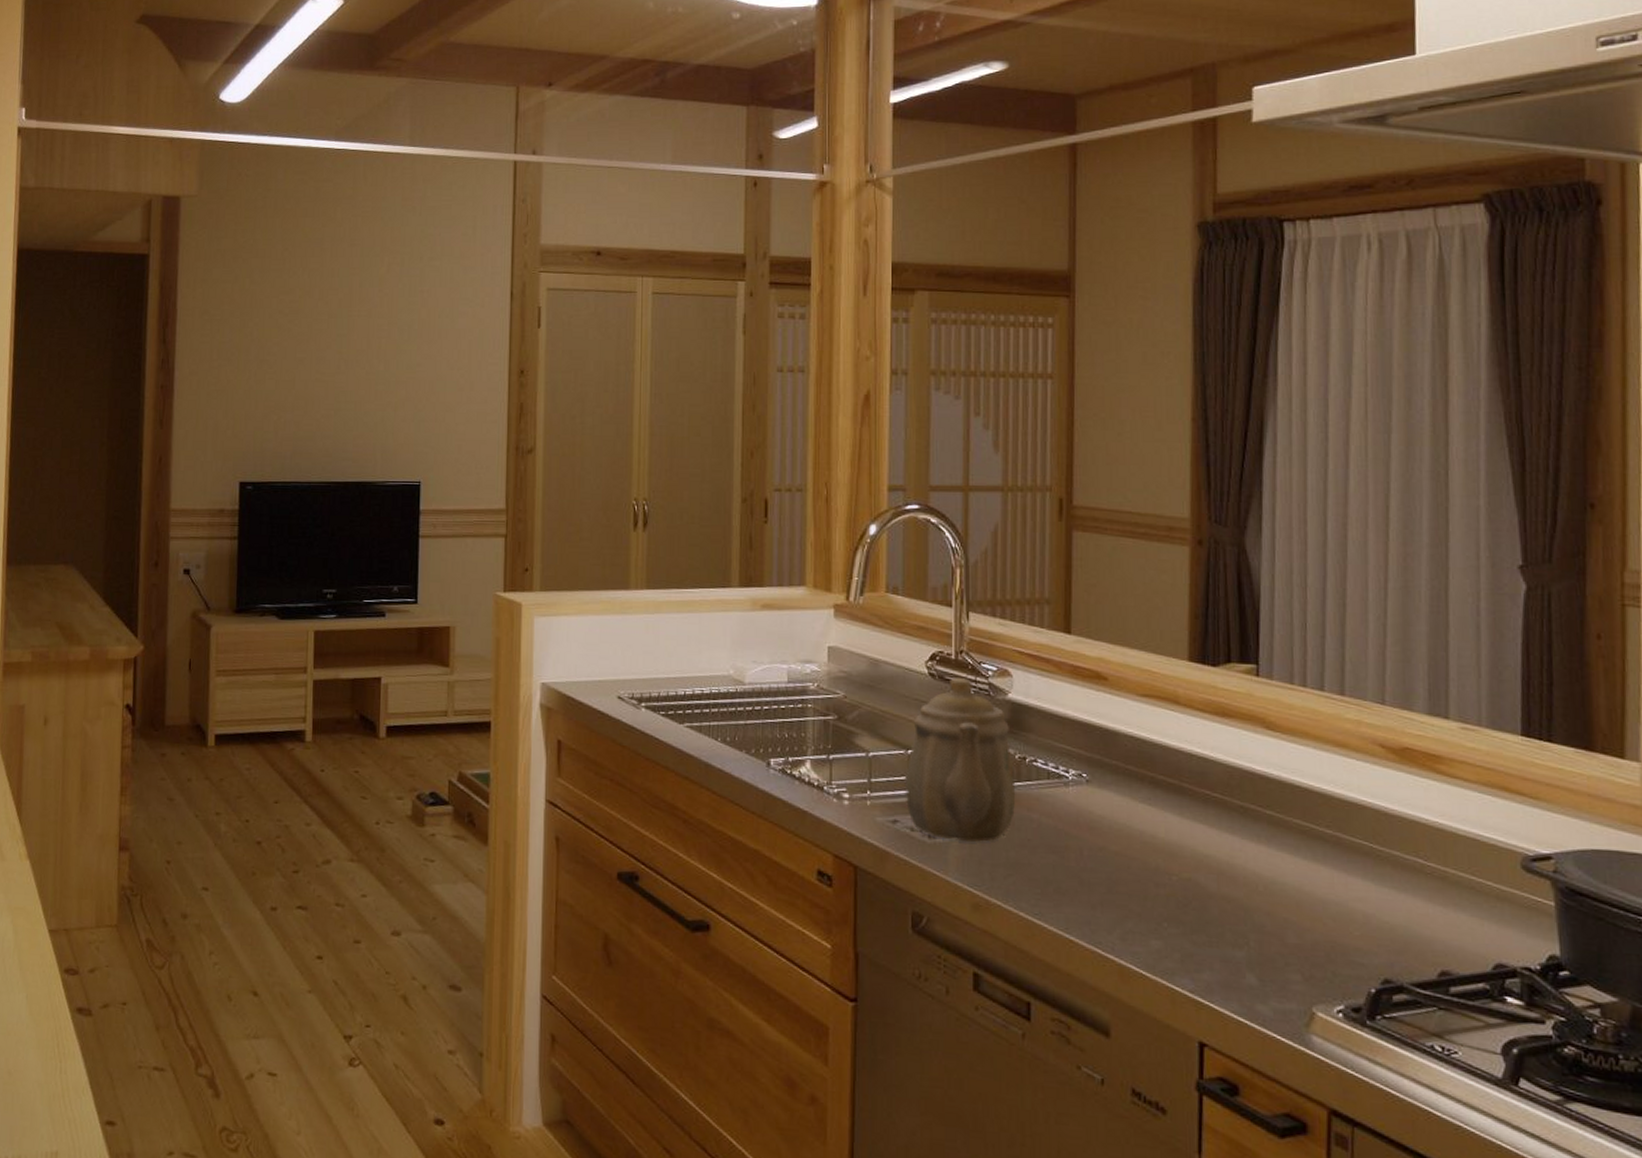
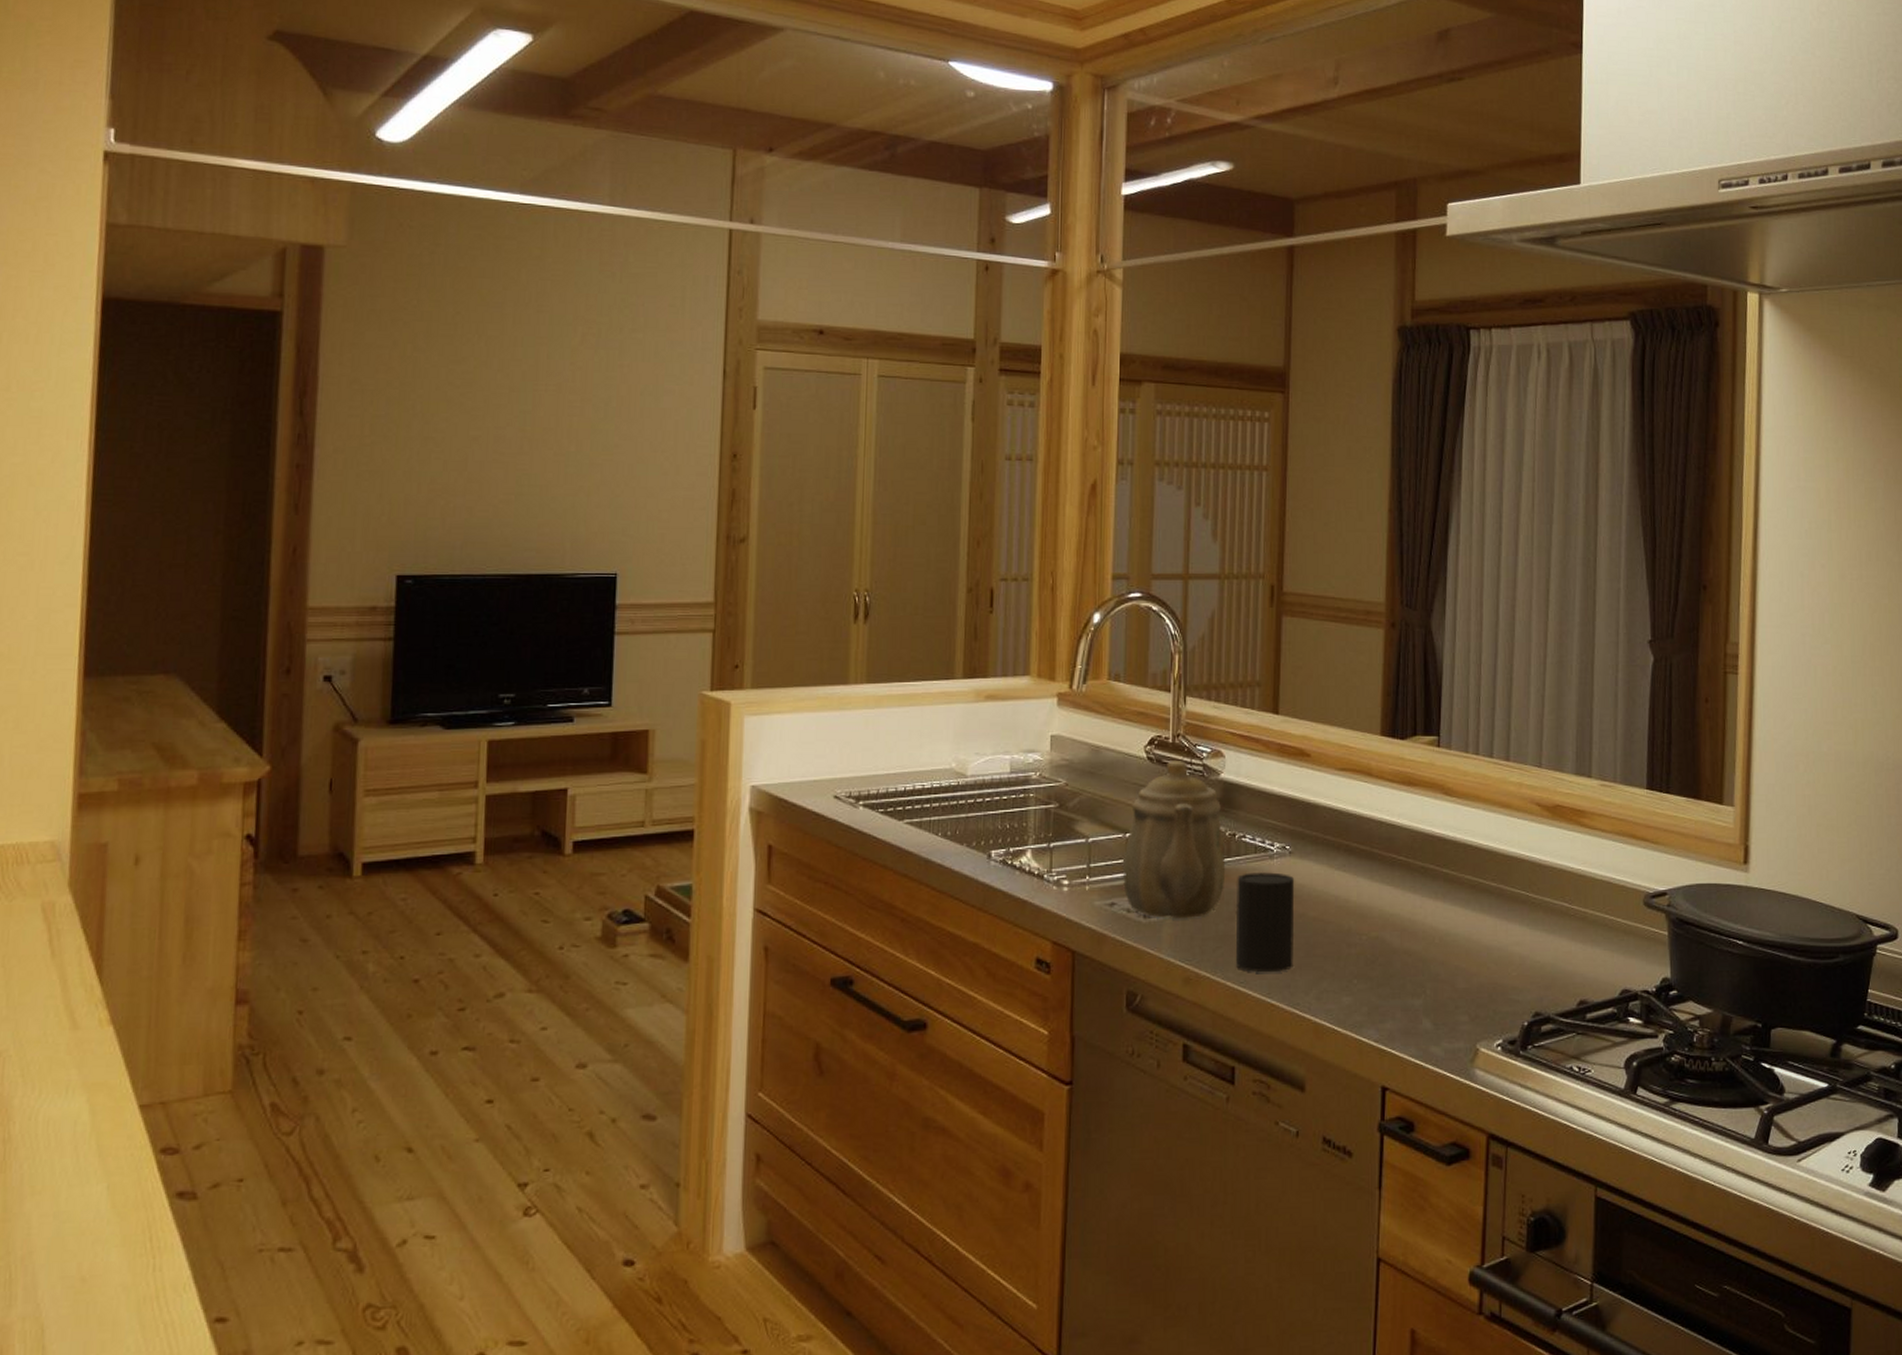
cup: none [1027,799,1095,907] -> present [1235,872,1295,973]

